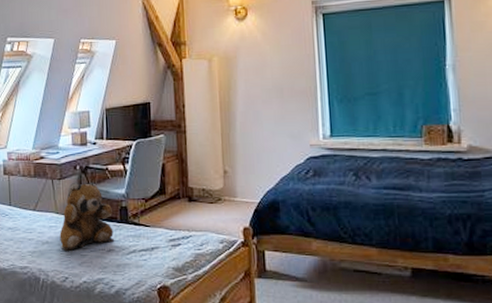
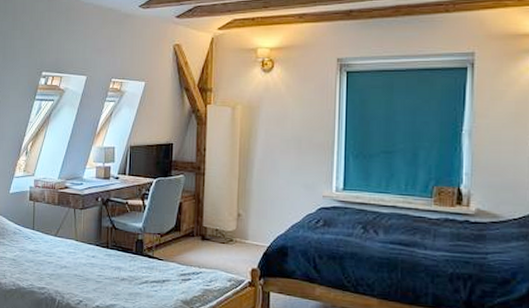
teddy bear: present [59,183,114,251] -> none [77,214,130,276]

